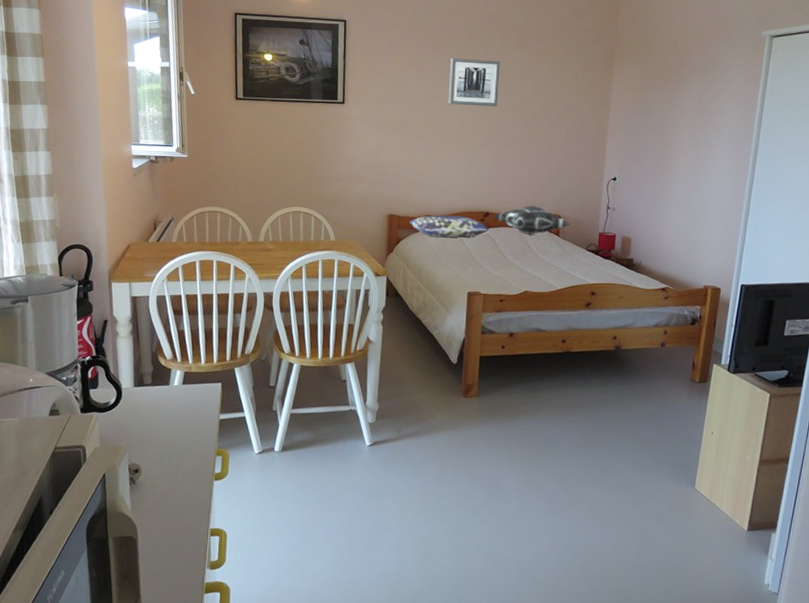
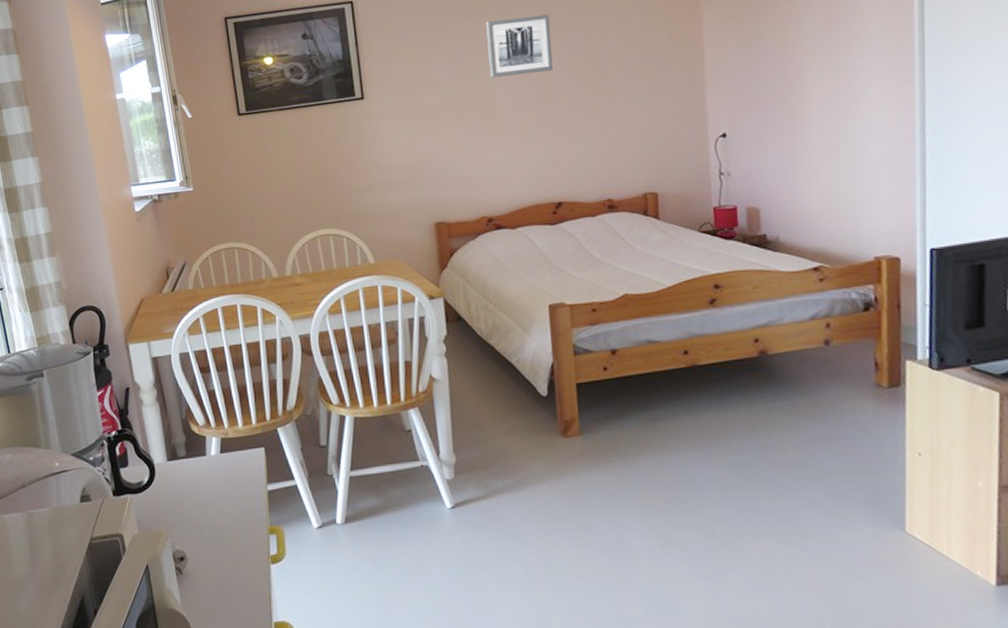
cushion: present [409,215,489,238] -> none [462,211,565,243]
decorative pillow: present [494,205,570,235] -> none [568,184,672,223]

